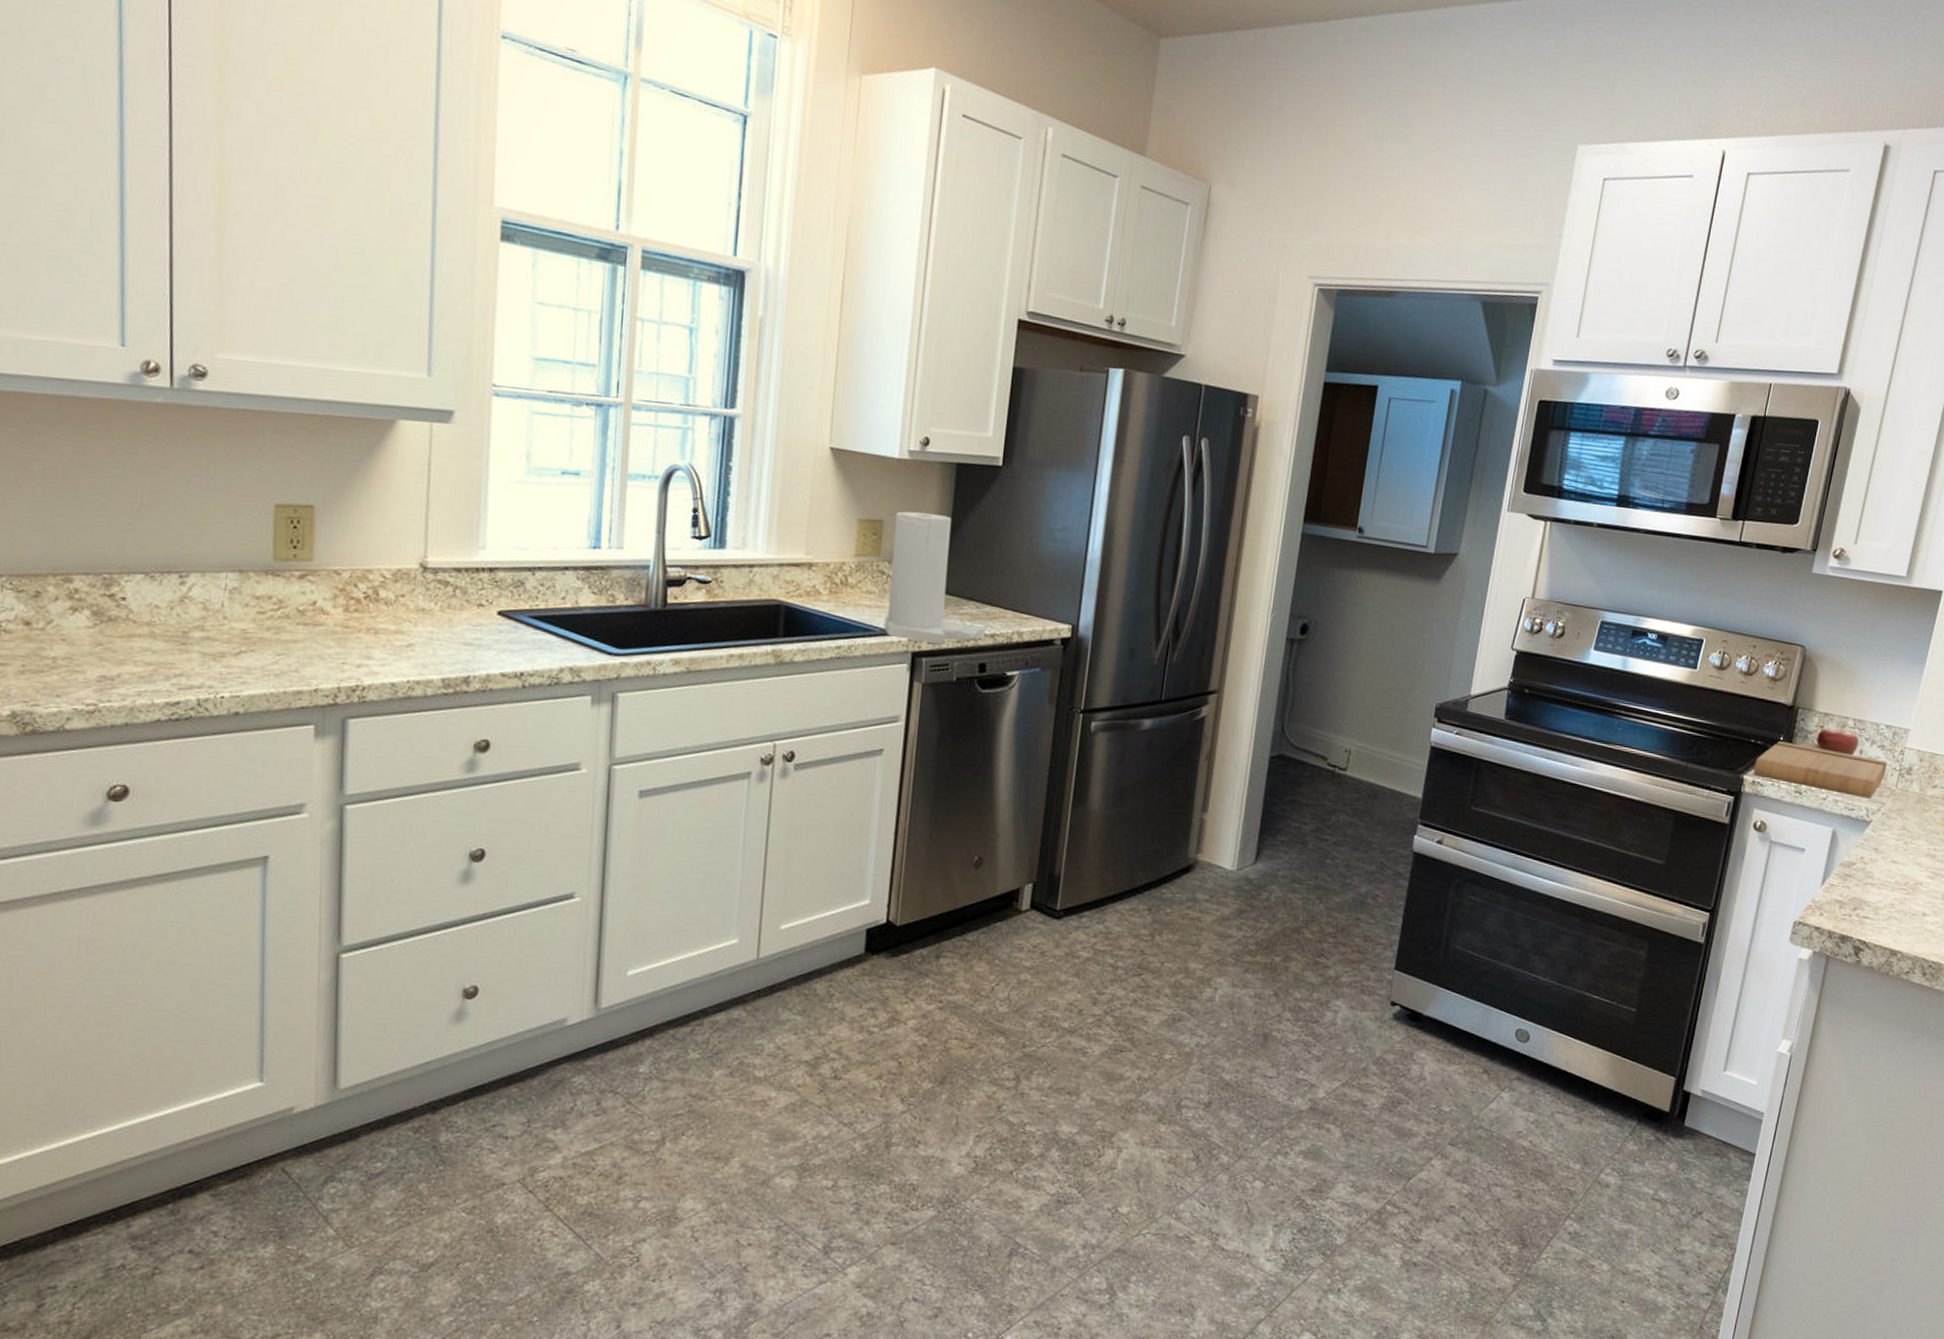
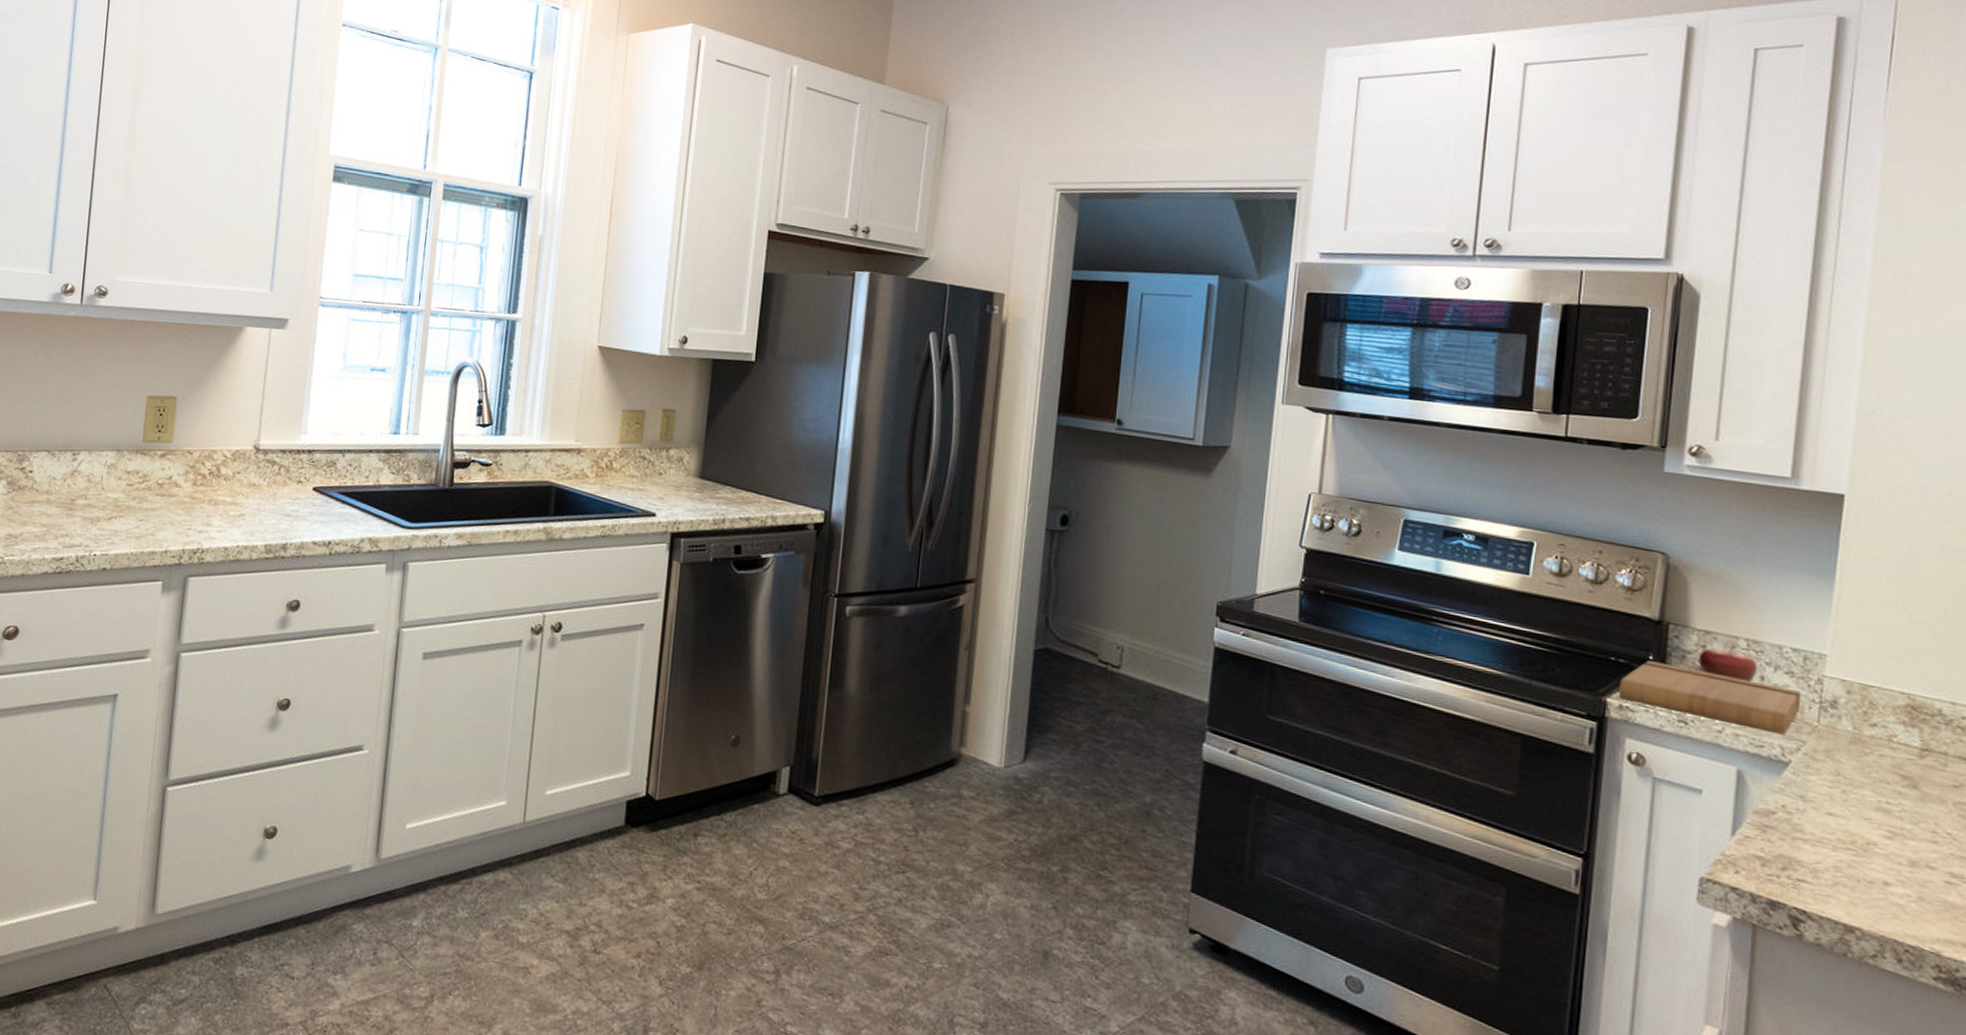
paper towel: present [883,511,986,645] -> none [645,402,741,527]

